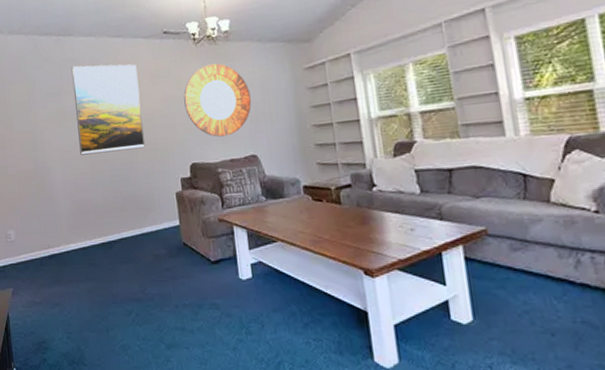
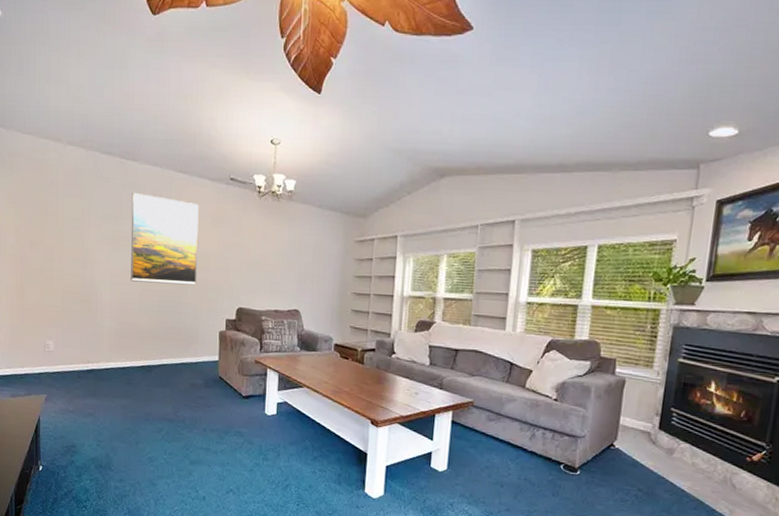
home mirror: present [184,63,252,137] -> none [240,219,303,289]

